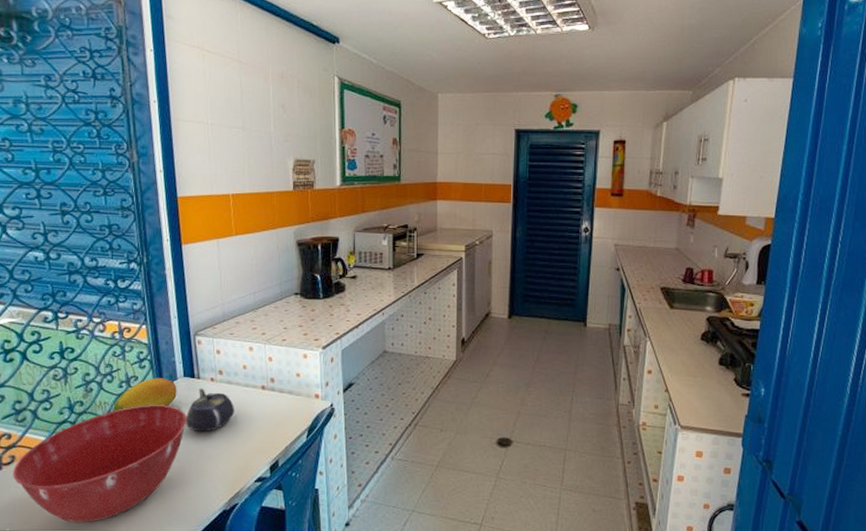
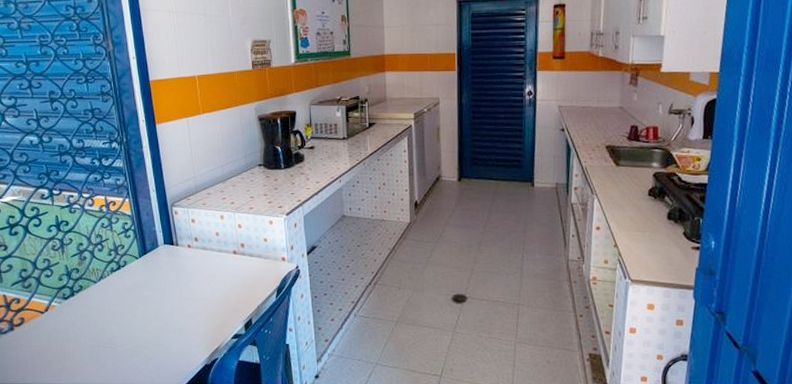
mixing bowl: present [13,405,187,523] -> none [23,270,169,377]
fruit: present [113,378,177,412] -> none [104,246,159,277]
teapot: present [186,388,235,432] -> none [168,254,211,294]

